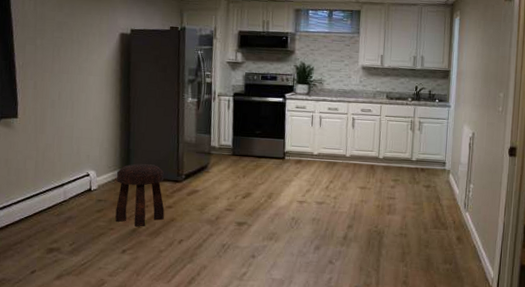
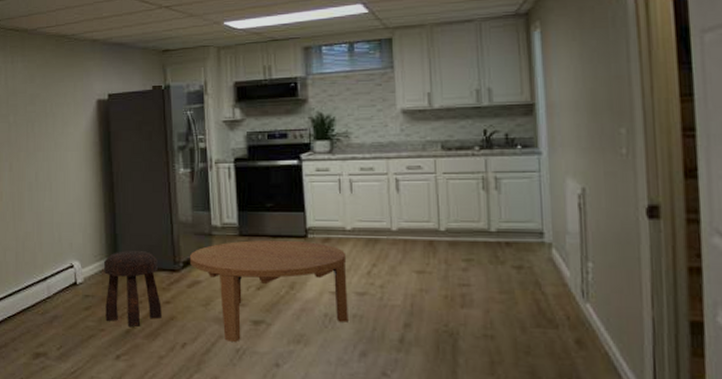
coffee table: none [190,159,312,240] -> present [189,239,348,343]

